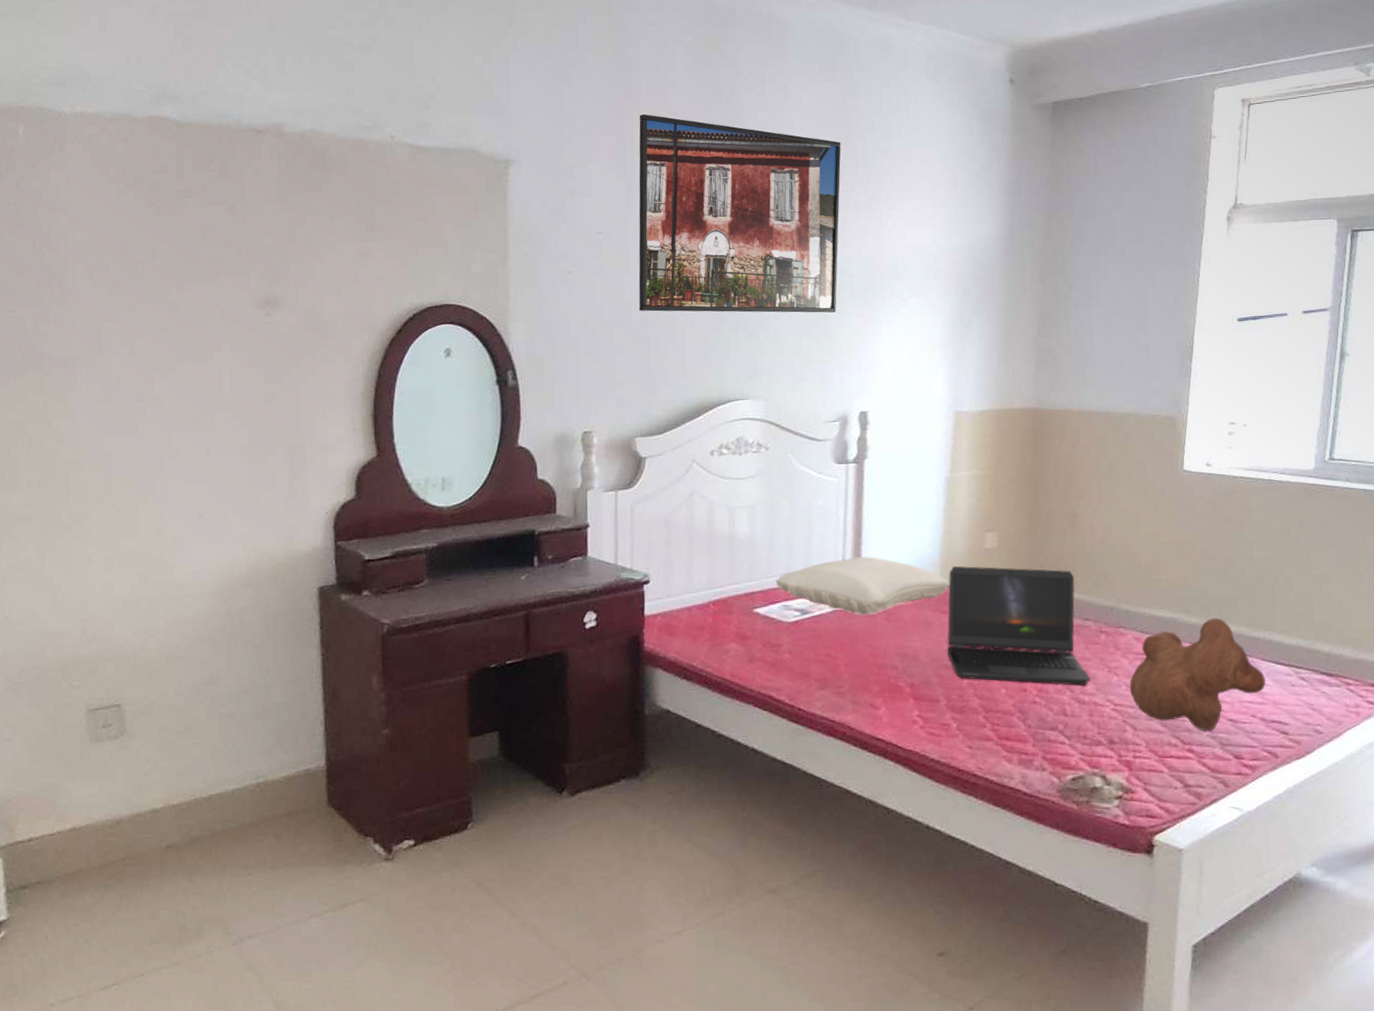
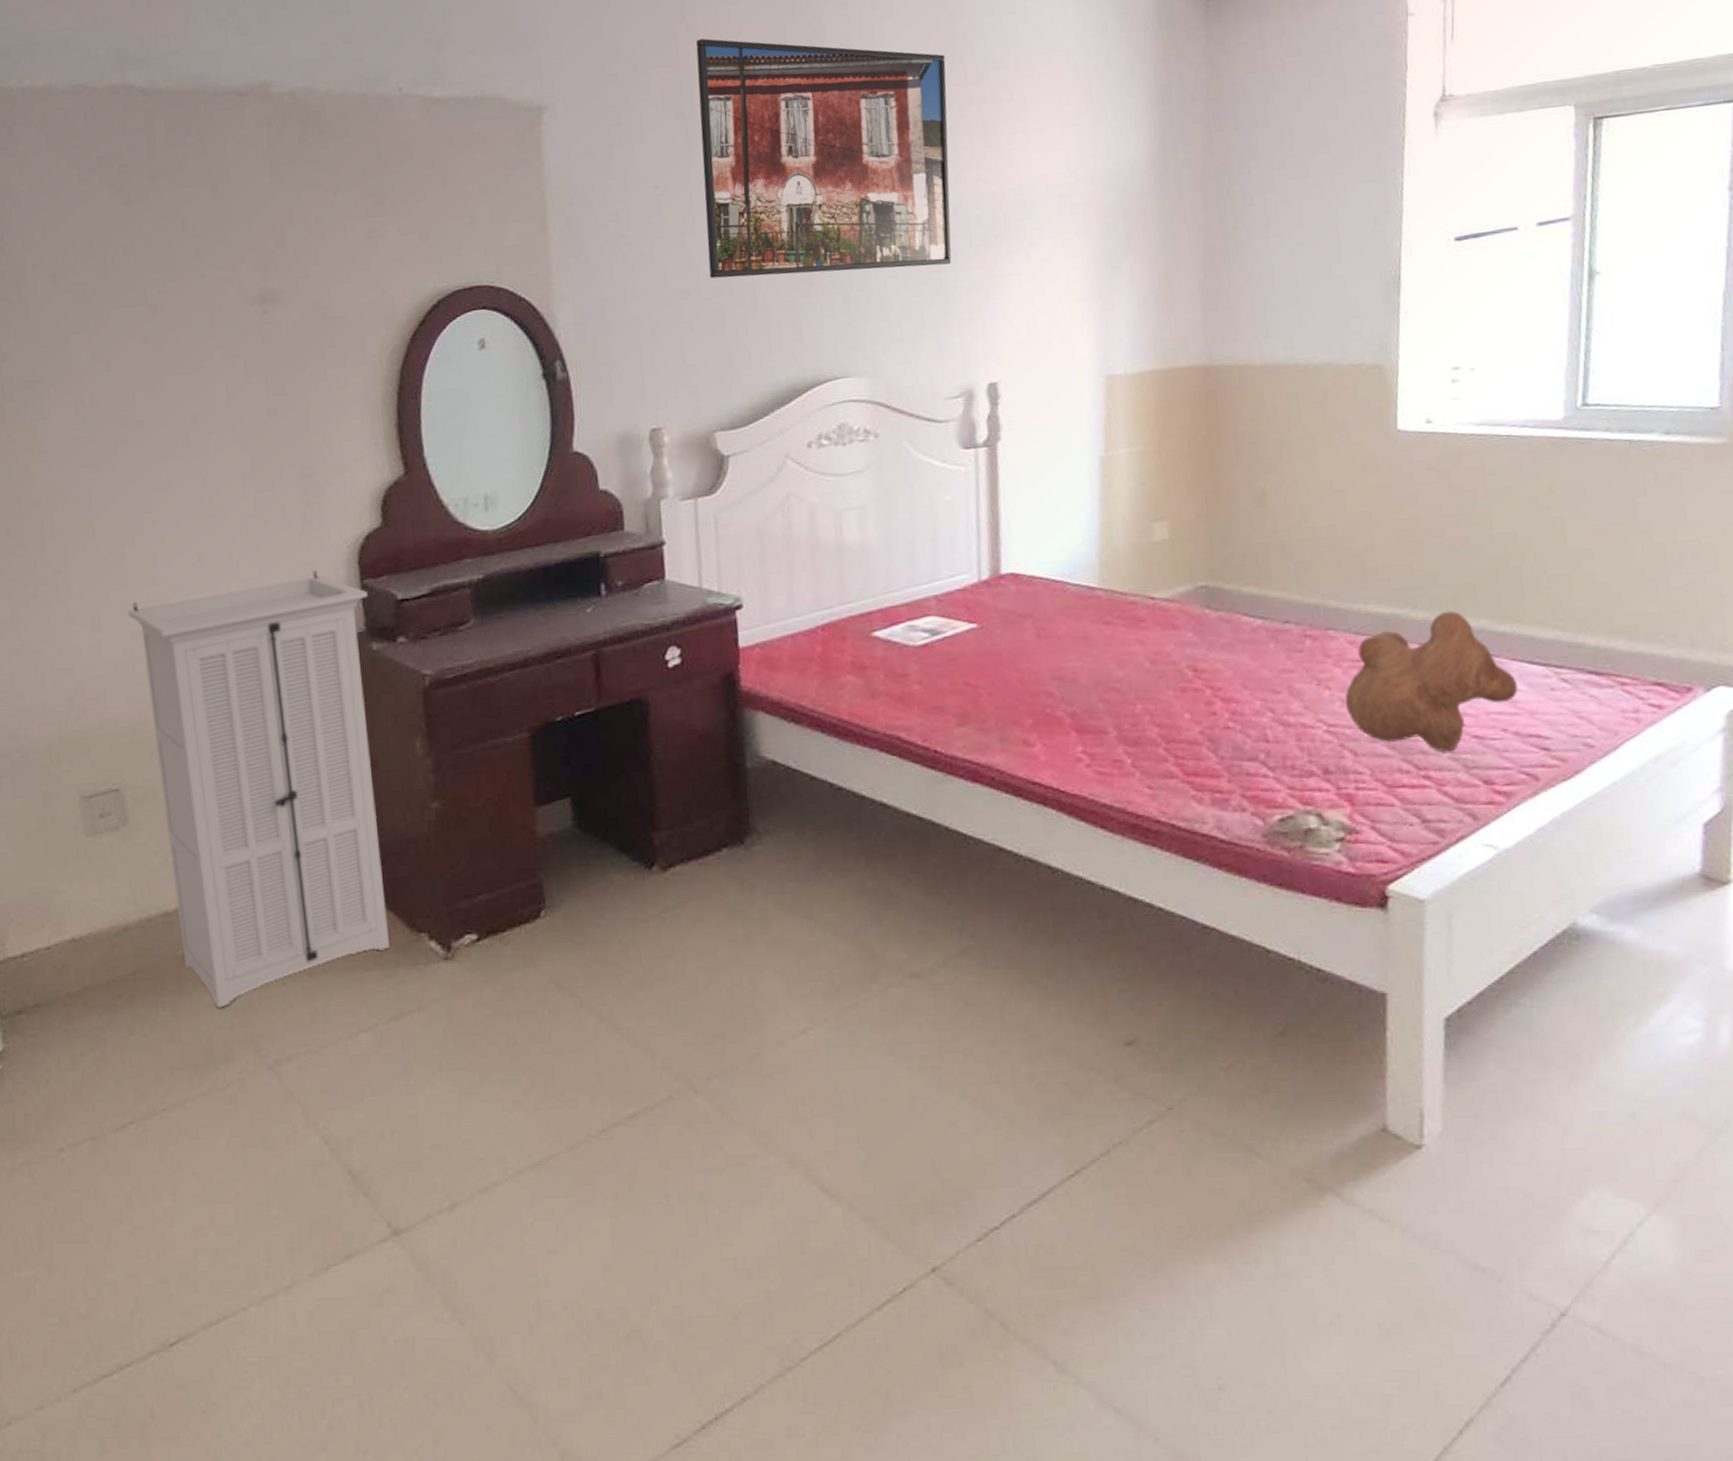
storage cabinet: none [137,532,340,892] -> present [127,571,390,1008]
pillow: present [775,556,949,616] -> none [896,560,1112,633]
laptop computer: present [947,566,1090,686] -> none [1110,562,1295,705]

